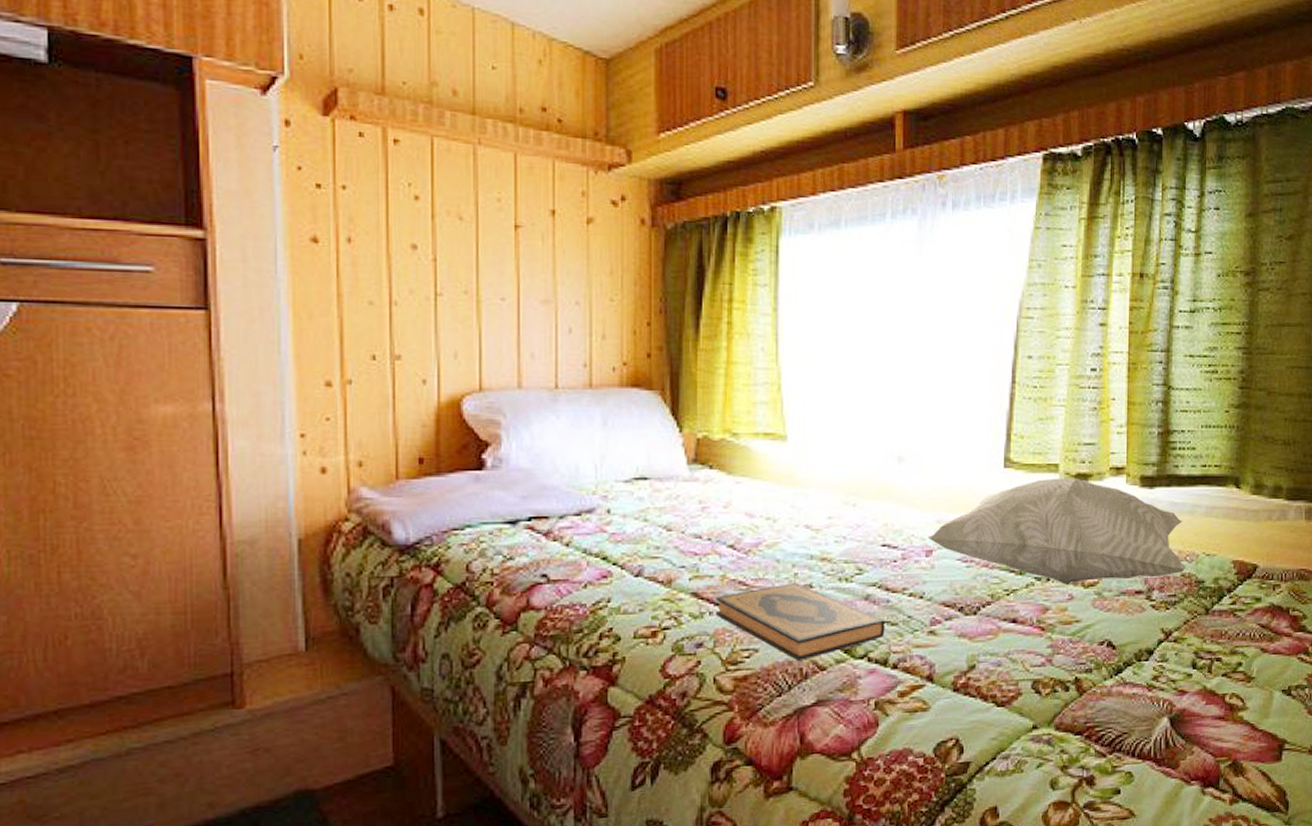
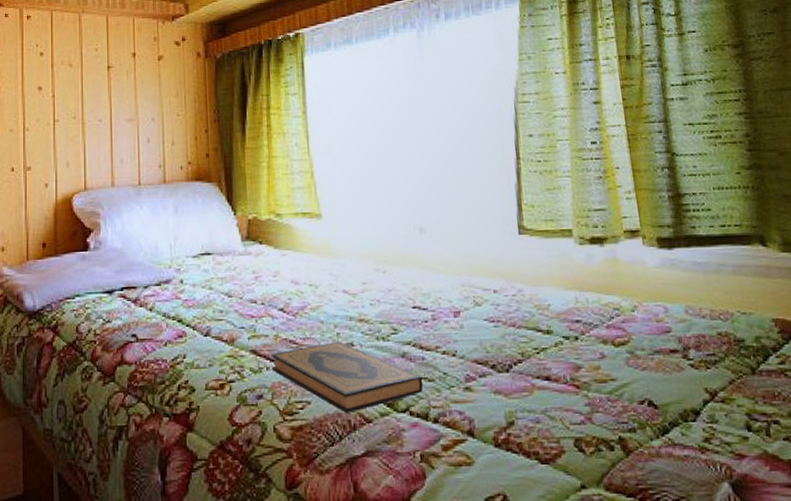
decorative pillow: present [927,478,1186,586] -> none [454,241,721,345]

